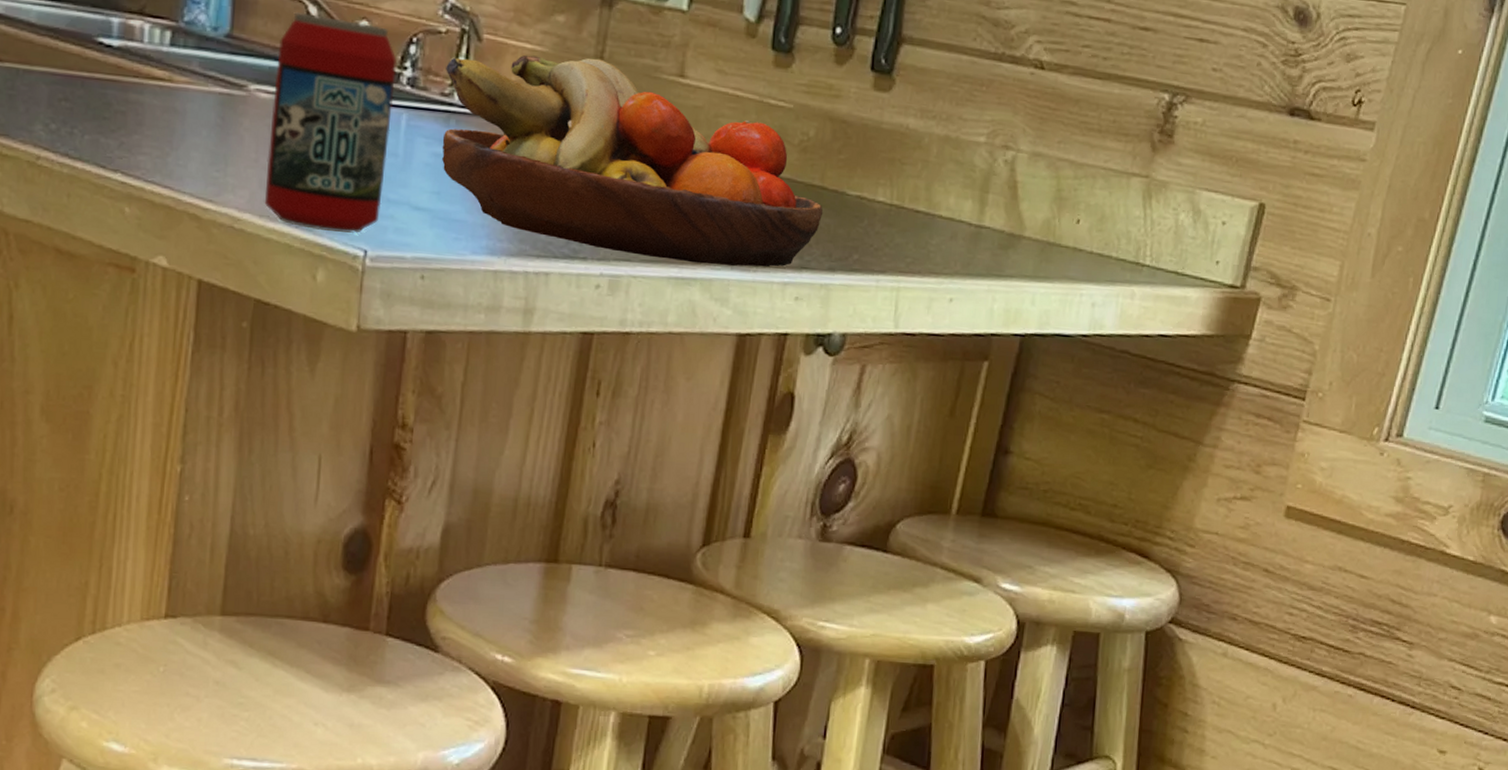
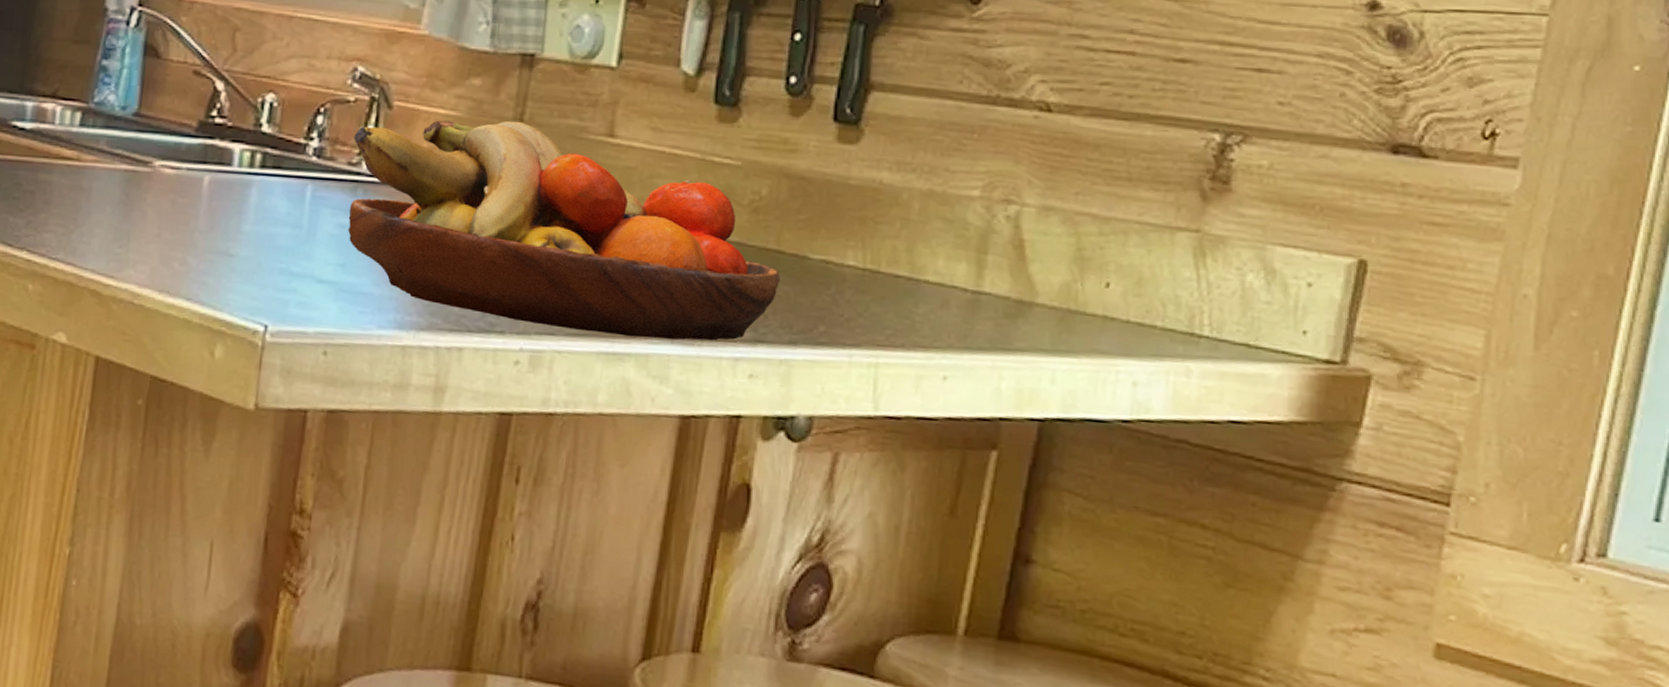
beverage can: present [264,12,398,233] -> none [164,88,304,308]

